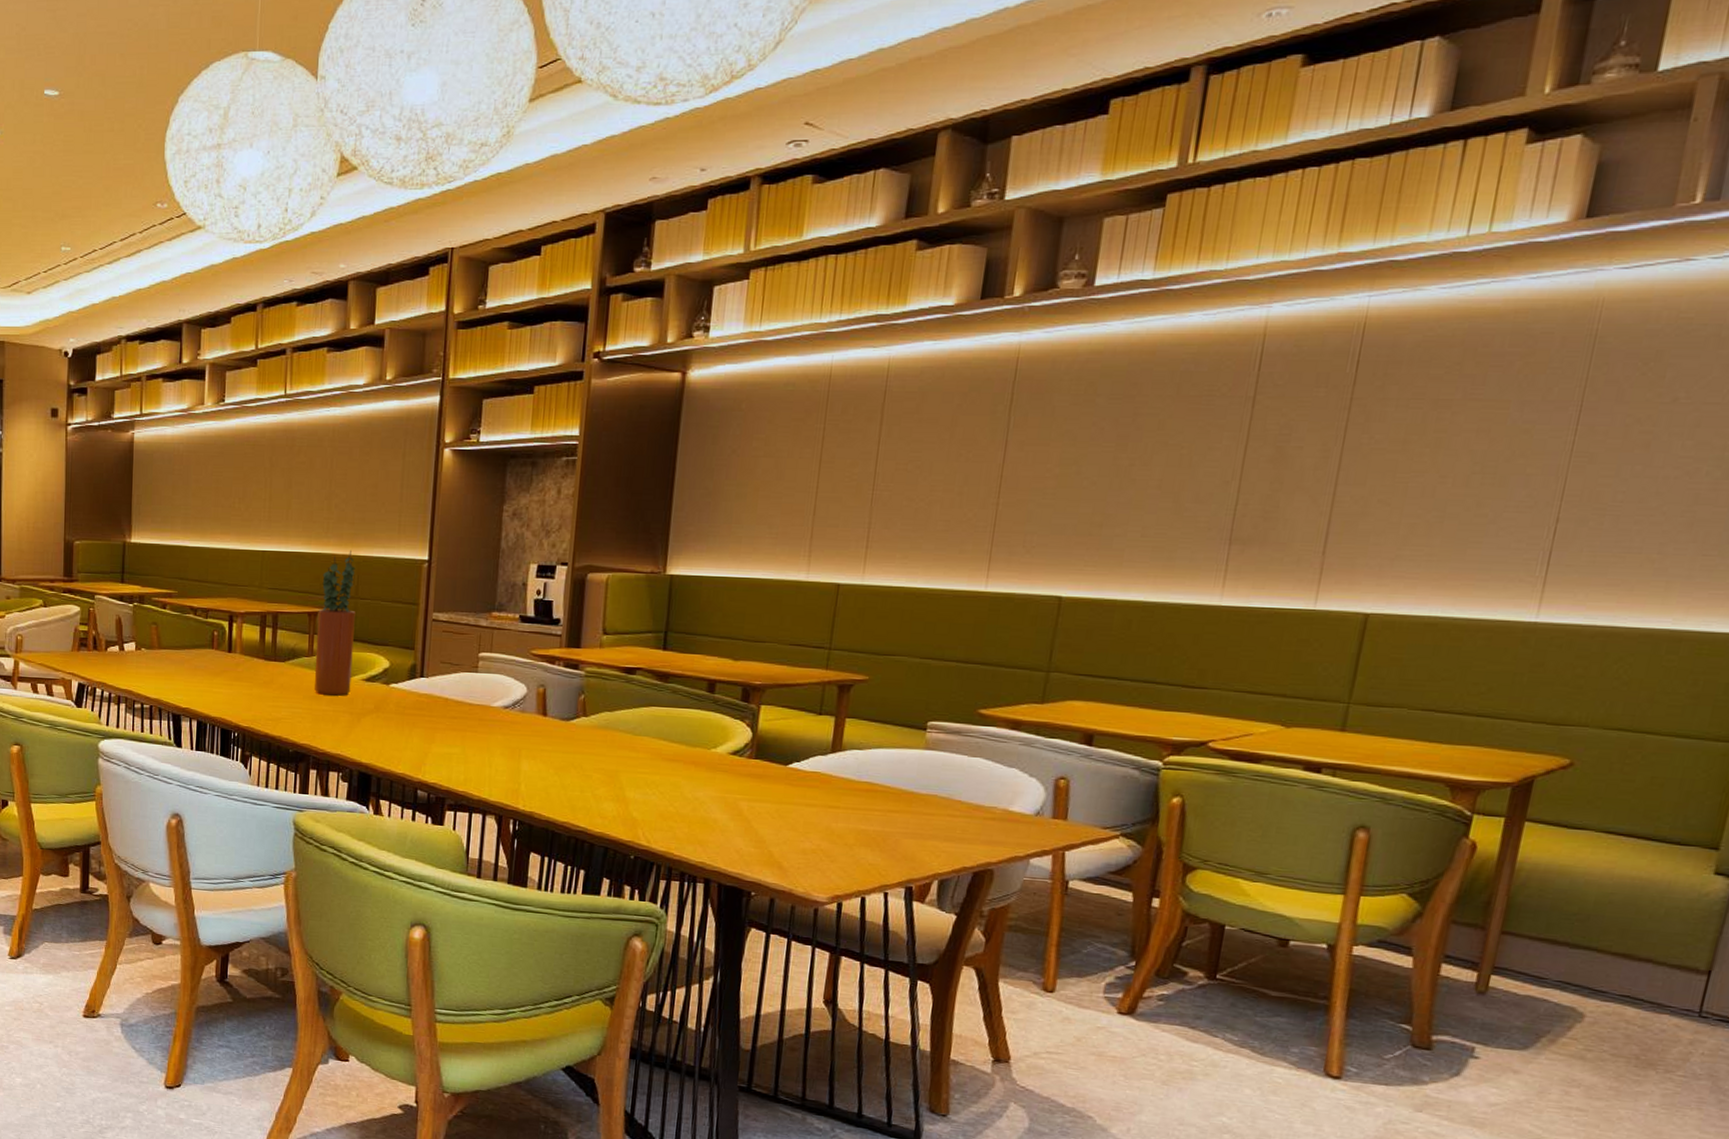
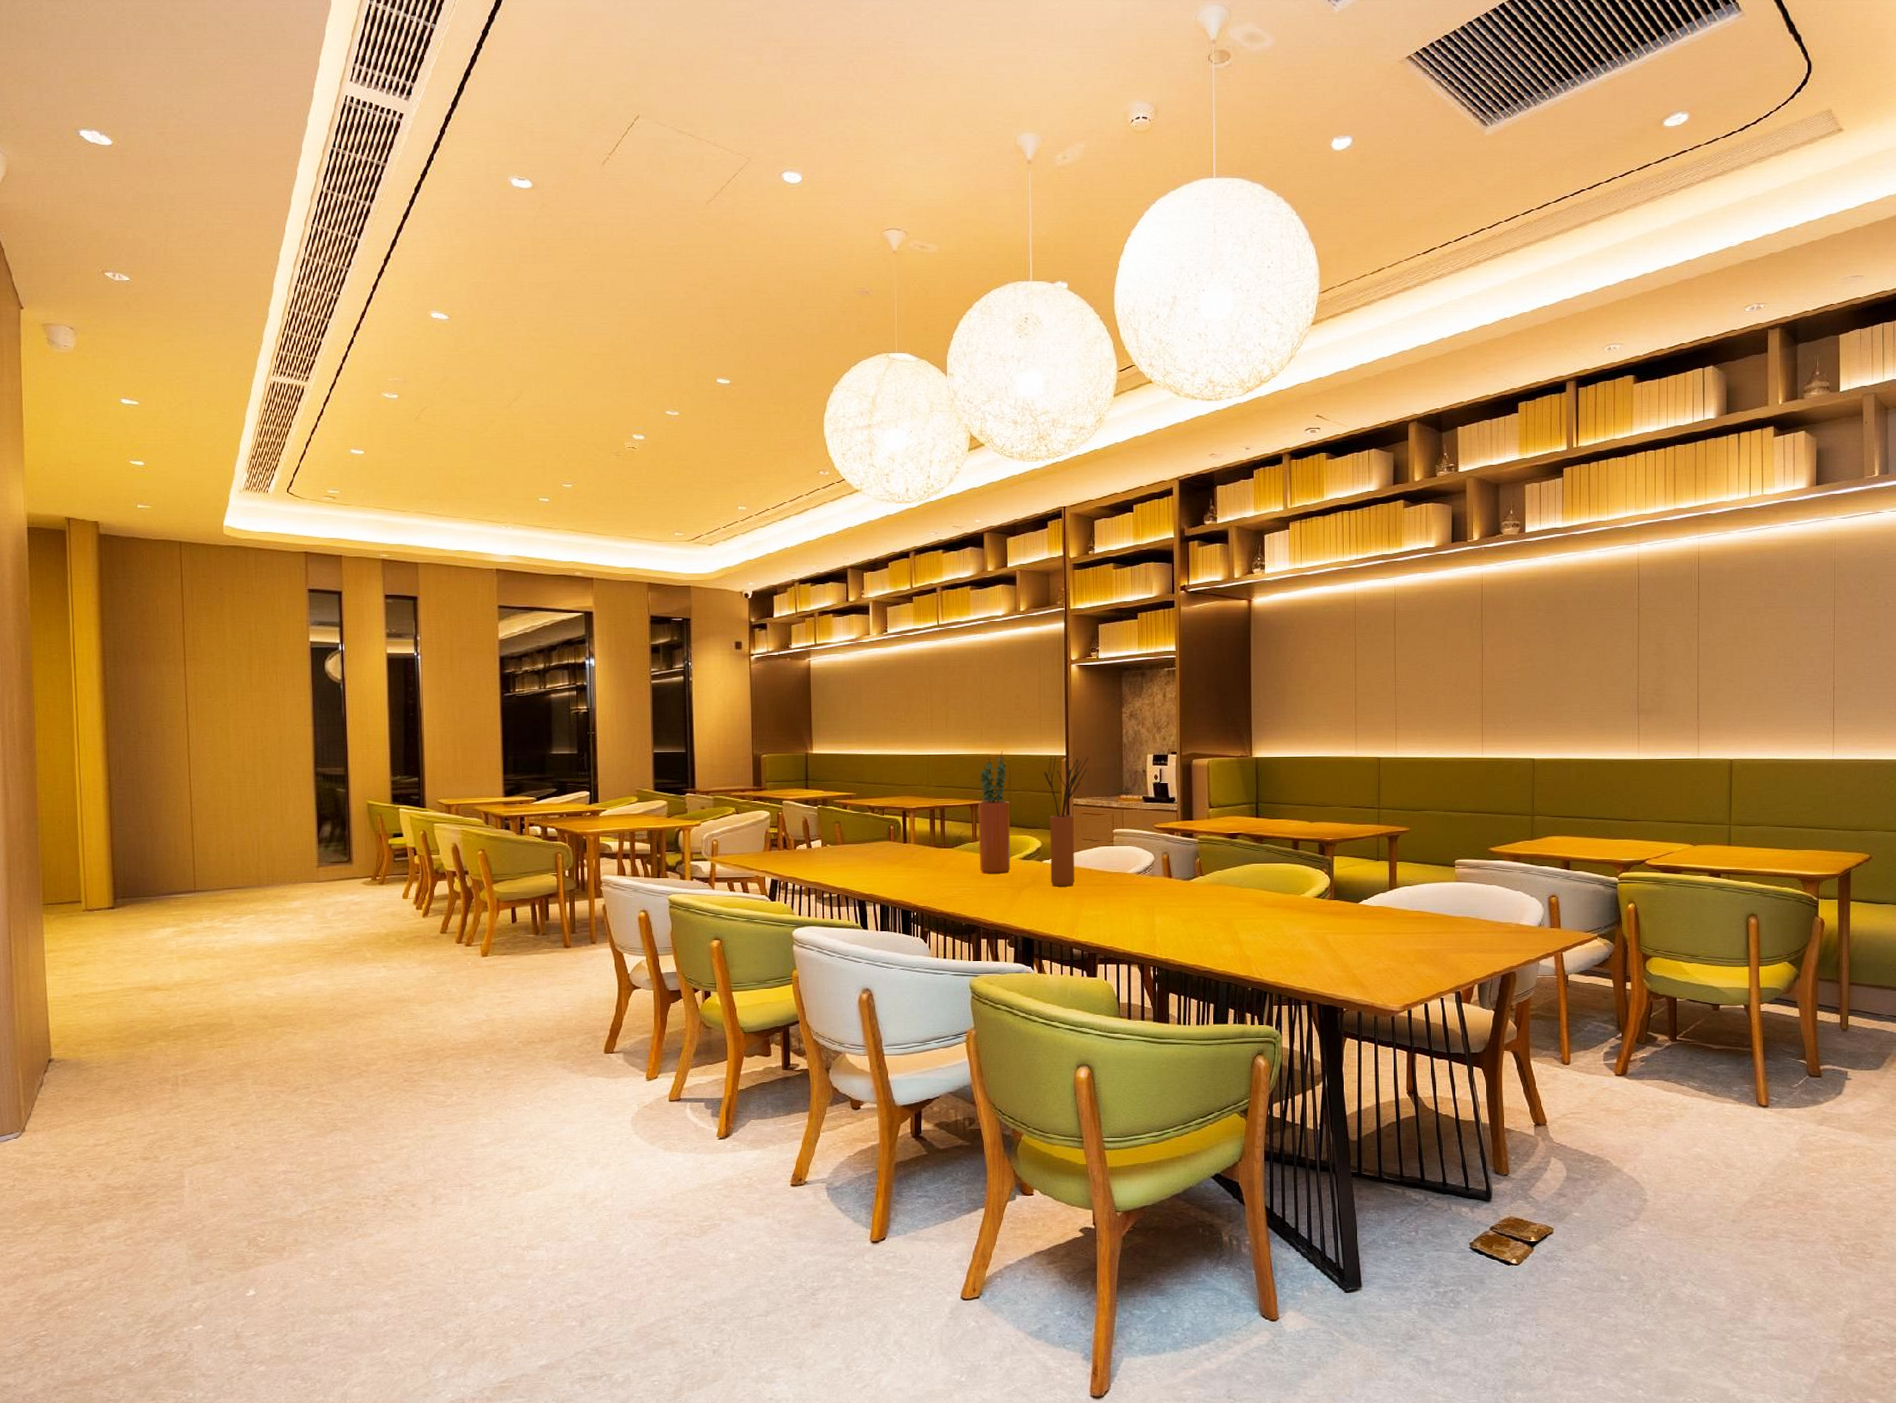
vase: none [397,560,456,717] -> present [1044,756,1088,887]

